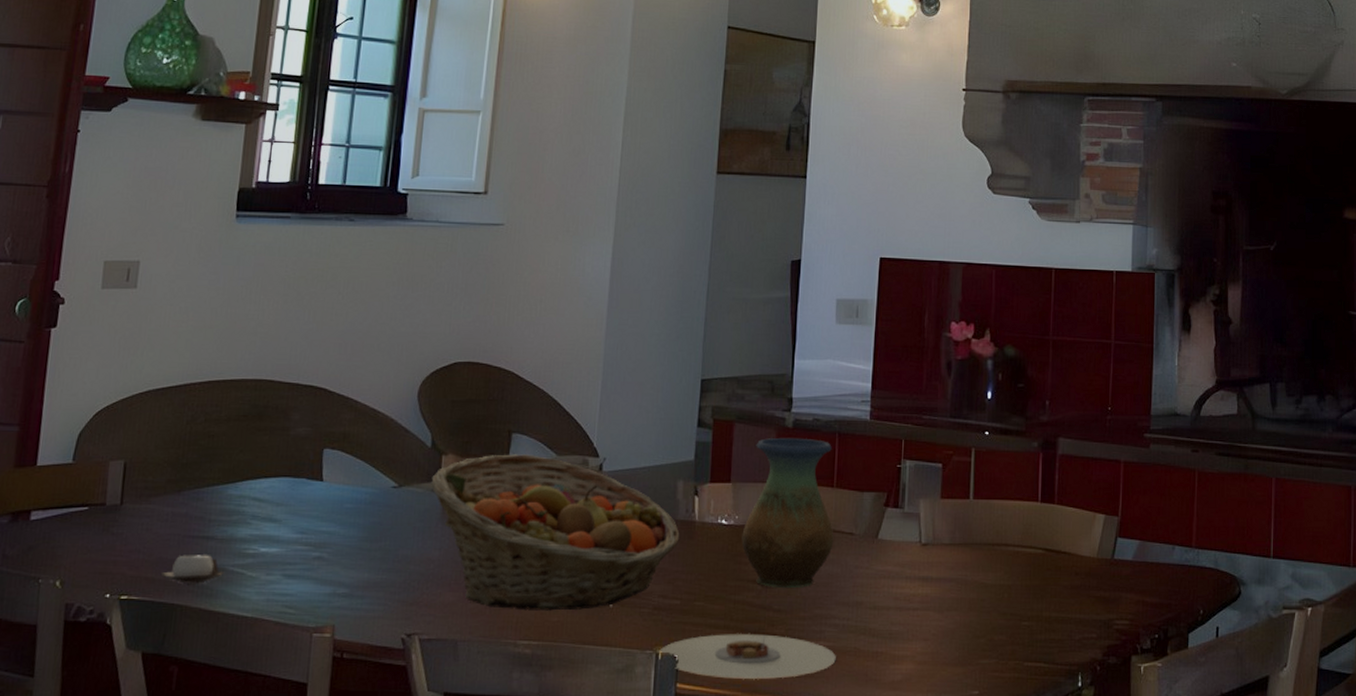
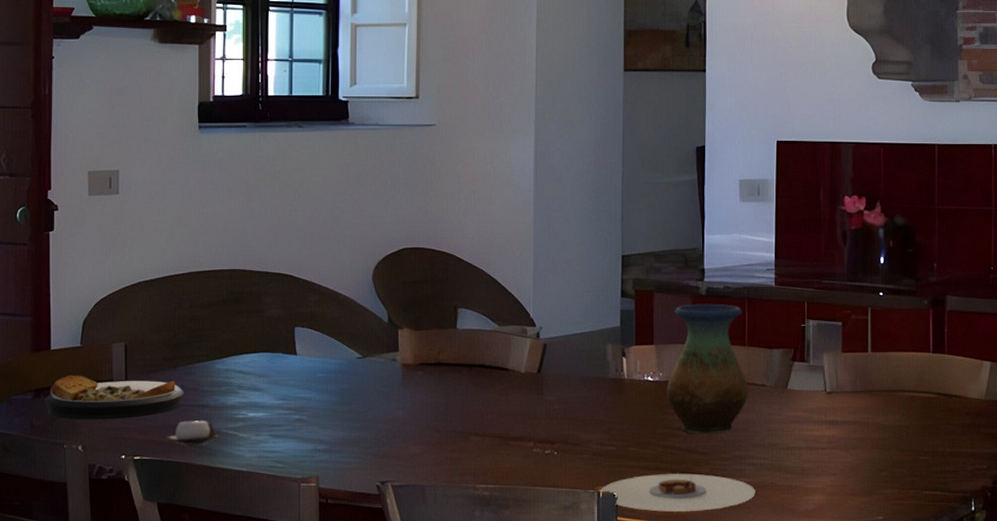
plate: none [22,496,189,551] -> present [44,375,185,420]
fruit basket: present [431,454,680,611] -> none [391,326,612,459]

